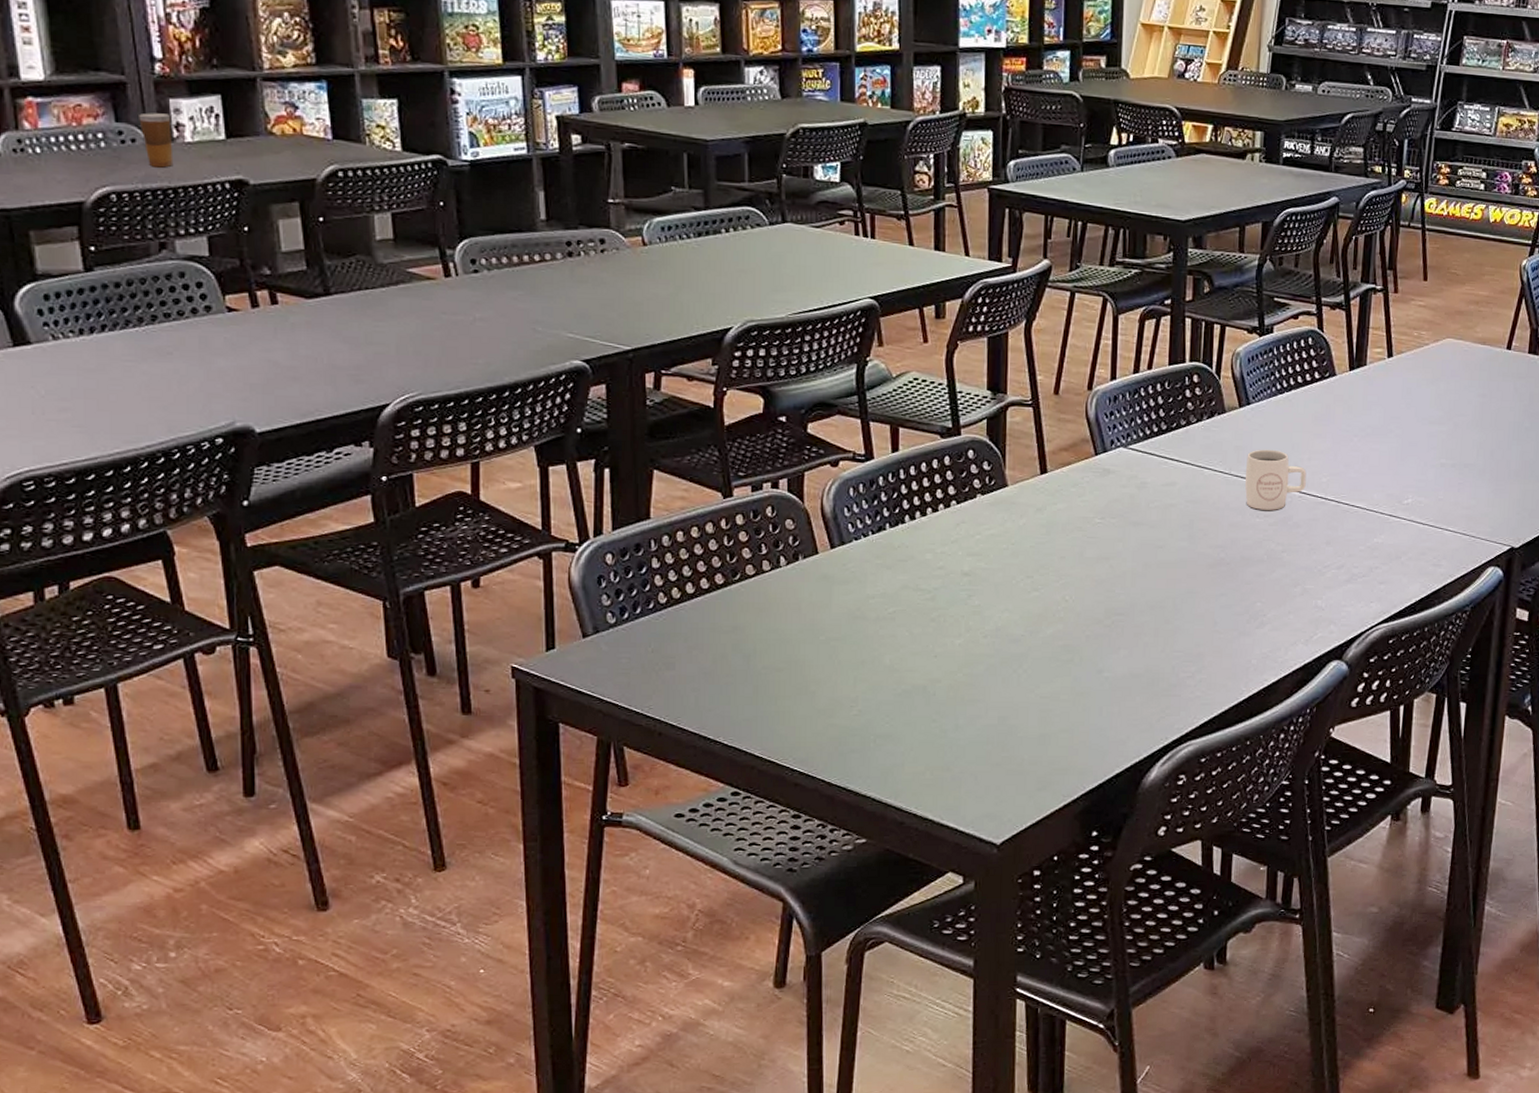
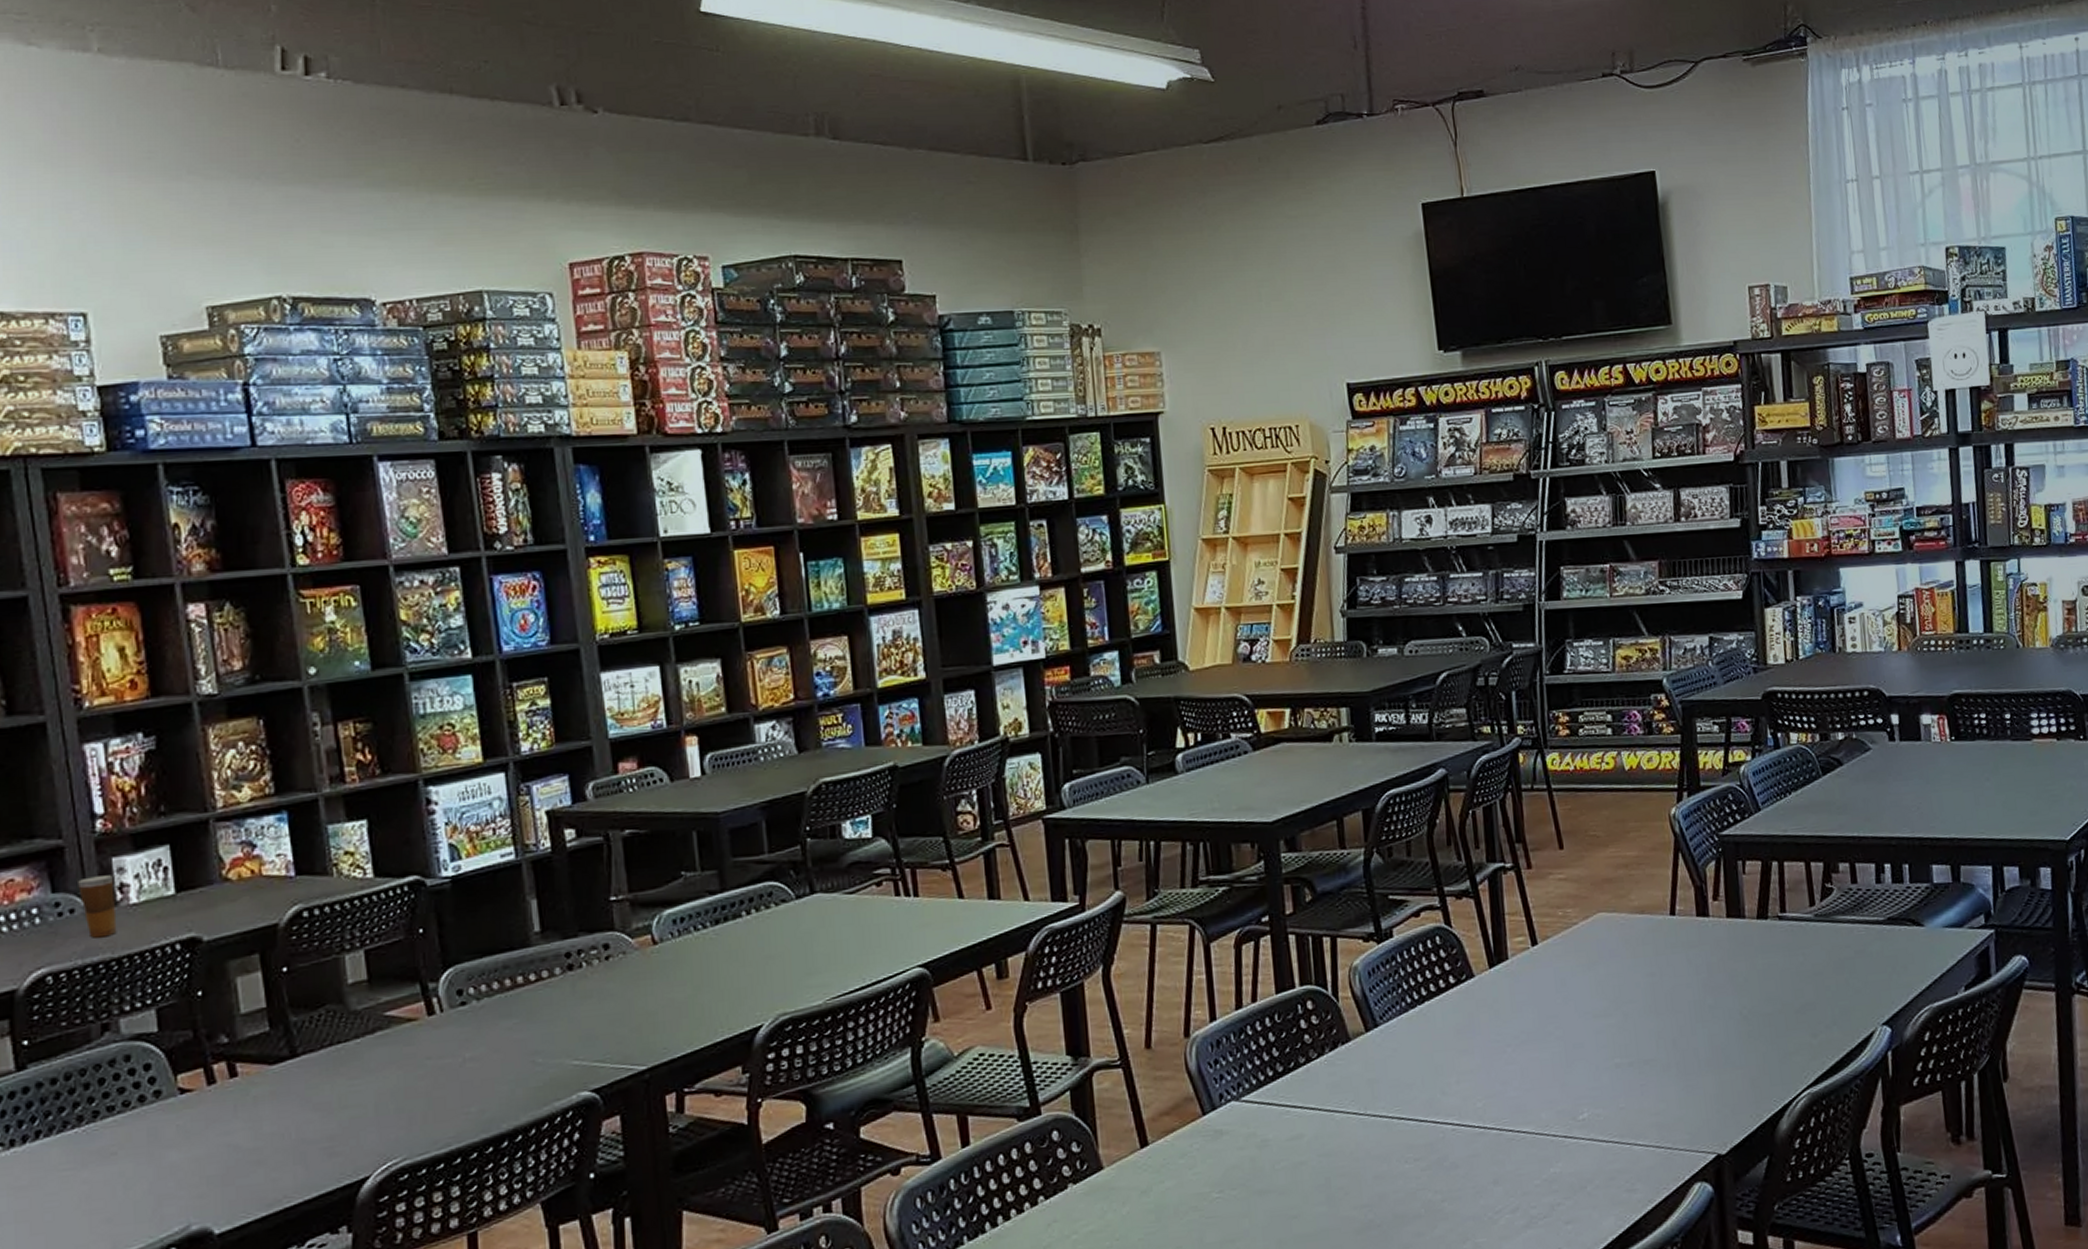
mug: present [1244,449,1307,512] -> none [1383,1076,1459,1155]

